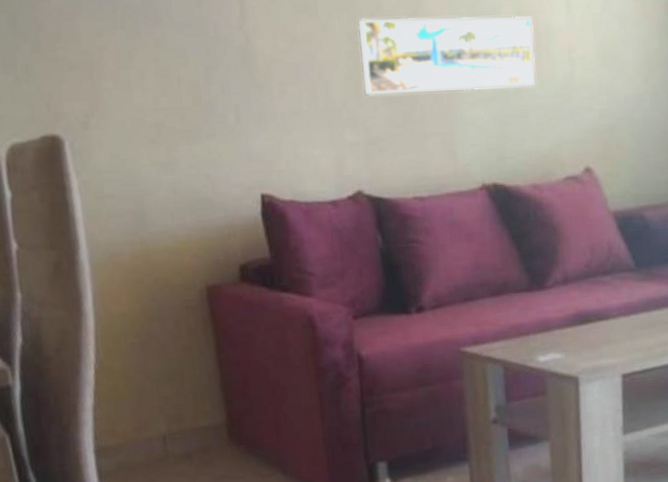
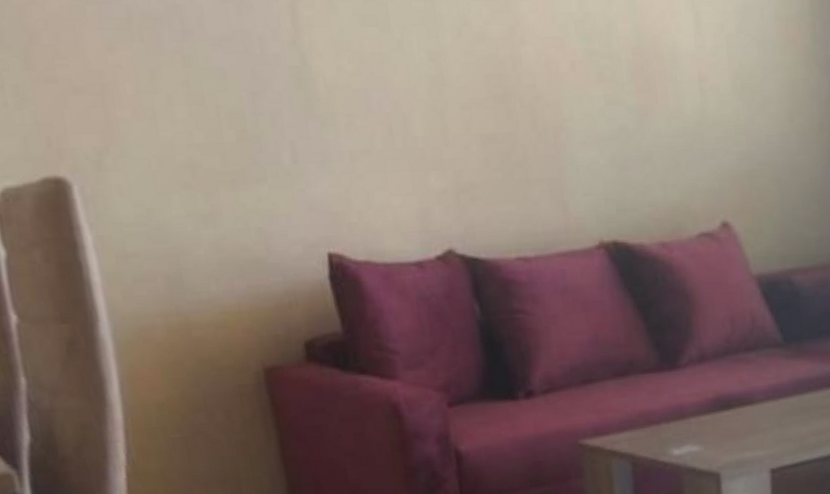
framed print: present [358,16,536,96] -> none [441,34,660,131]

